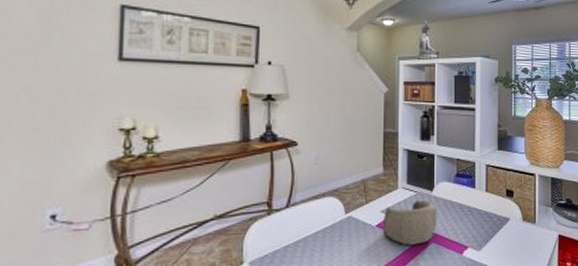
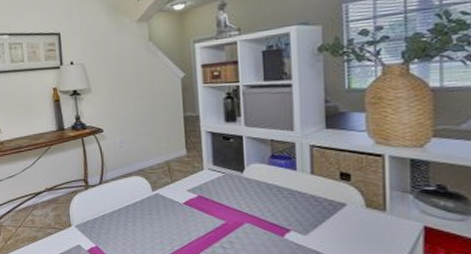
decorative bowl: present [383,199,437,246] -> none [191,180,250,224]

